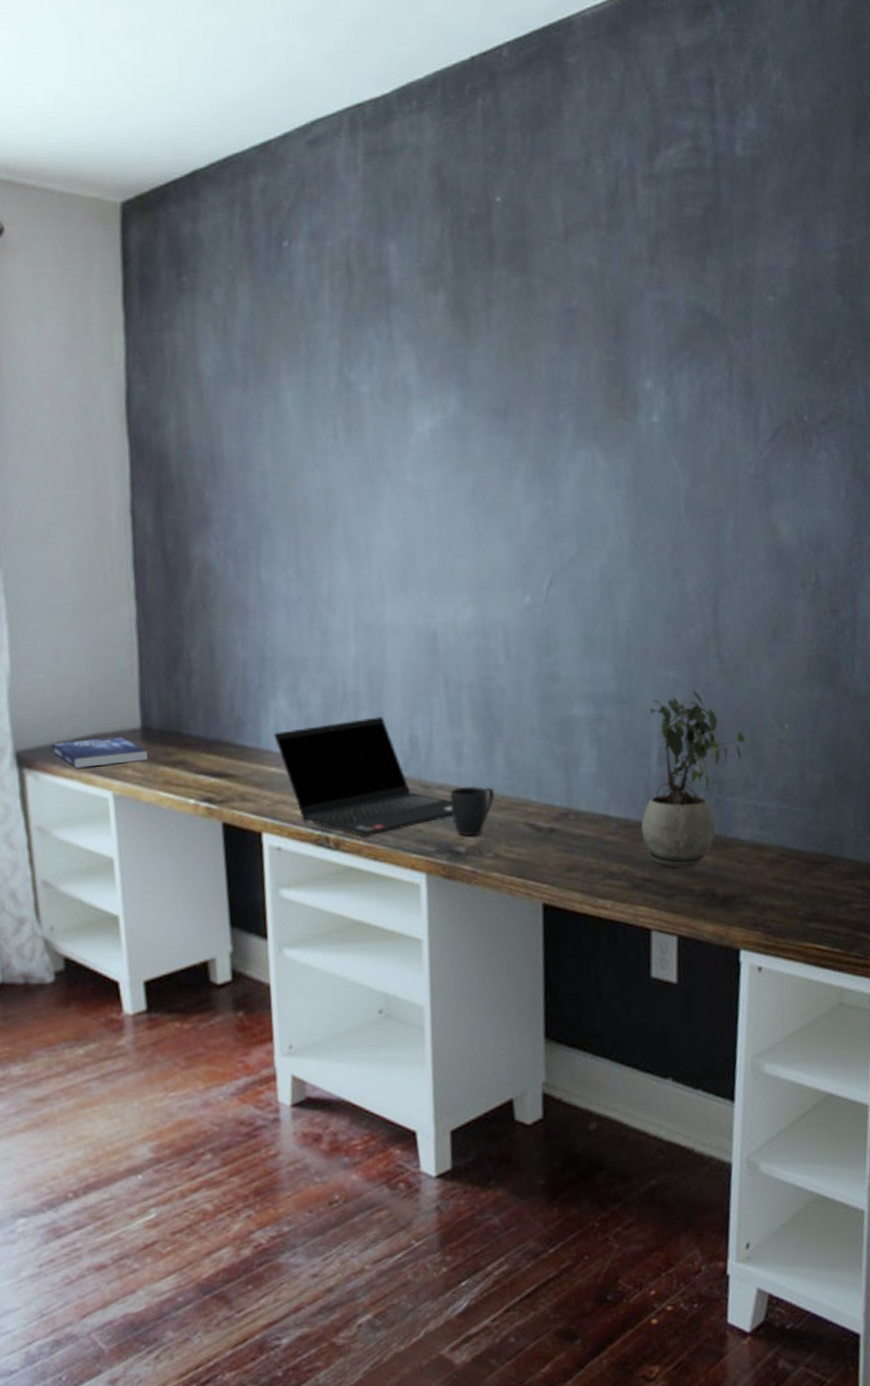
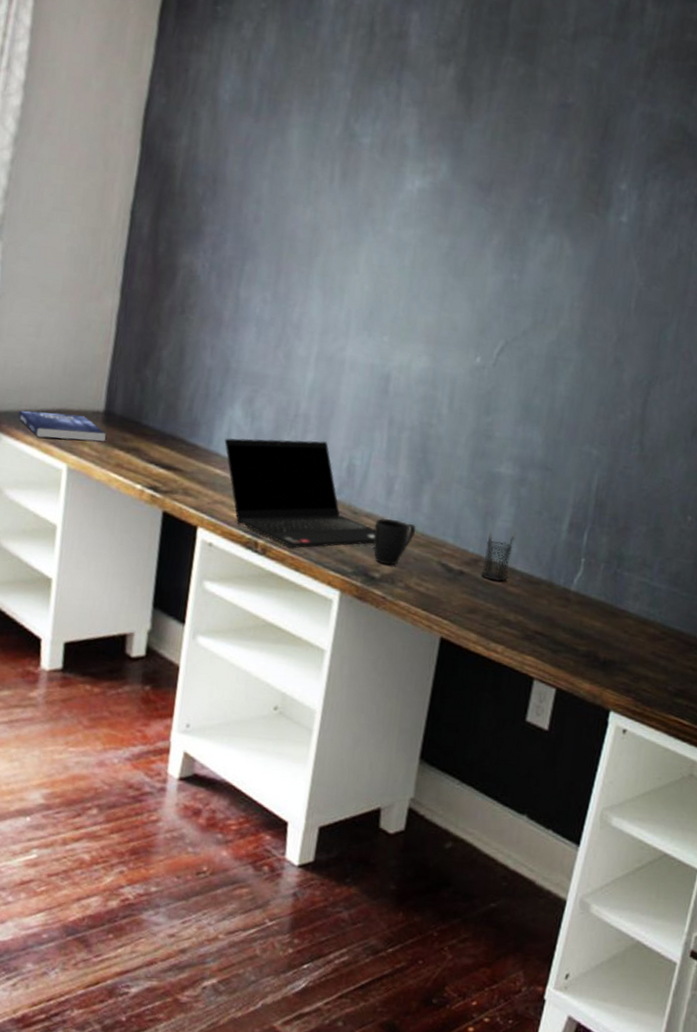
pencil holder: none [572,778,603,833] -> present [481,531,515,582]
potted plant: present [642,690,745,868] -> none [542,470,650,629]

